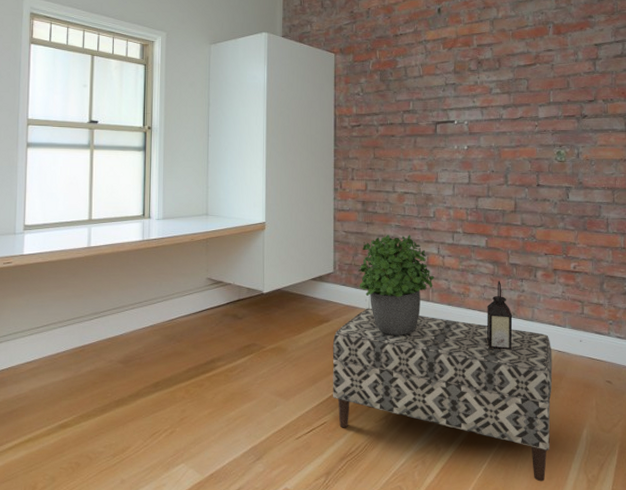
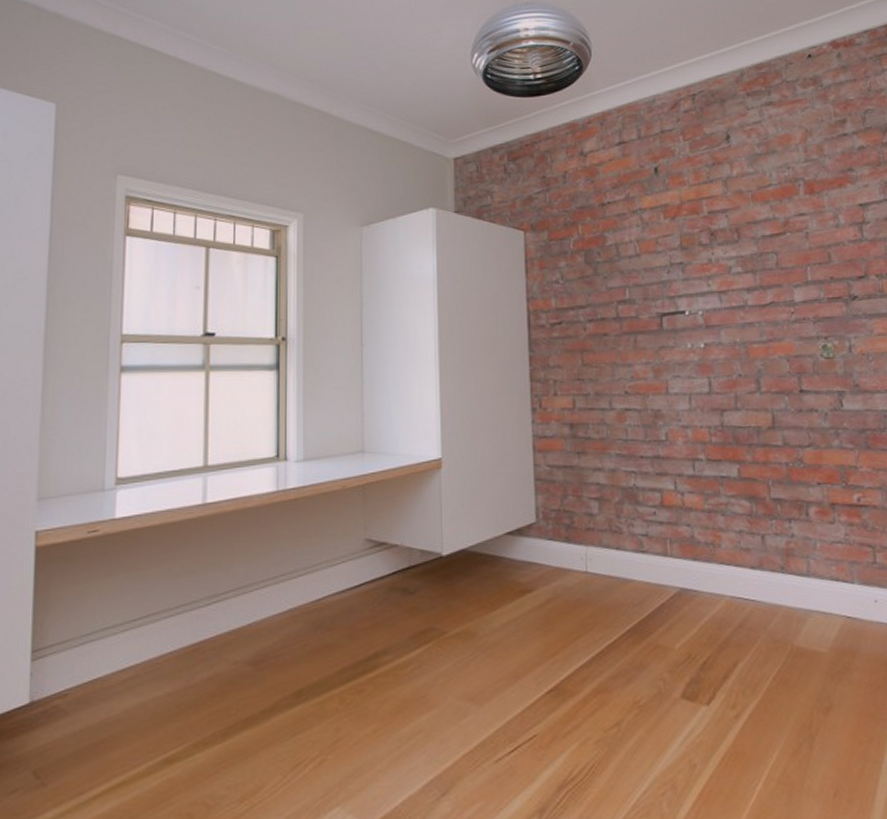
bench: present [332,308,553,482] -> none [539,569,847,807]
potted plant: present [358,235,435,335] -> none [569,466,673,607]
lantern: present [487,281,513,350] -> none [746,523,784,619]

